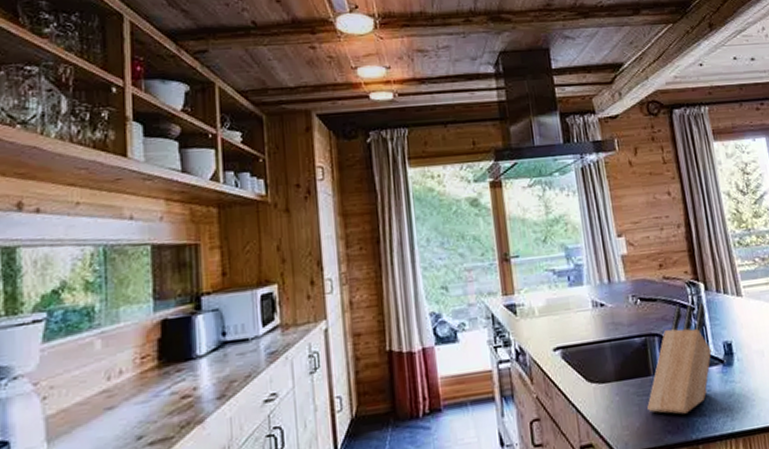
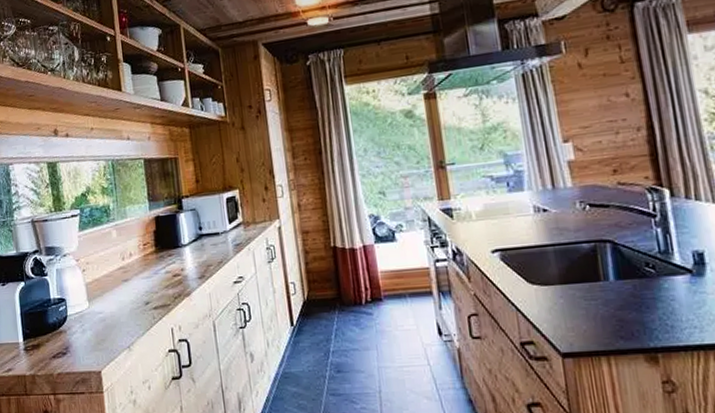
knife block: present [647,303,712,414] -> none [596,210,677,321]

